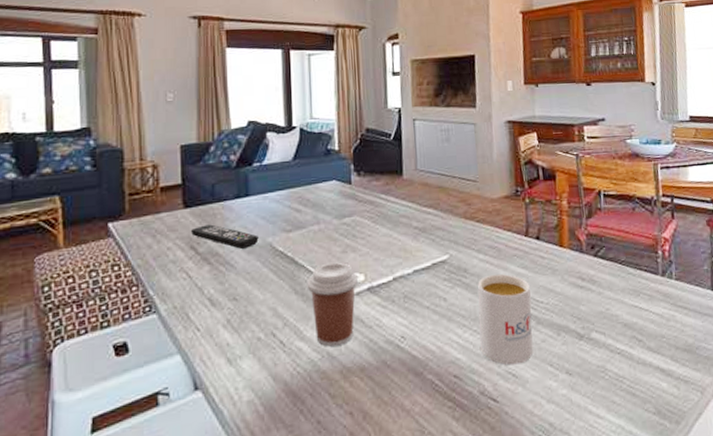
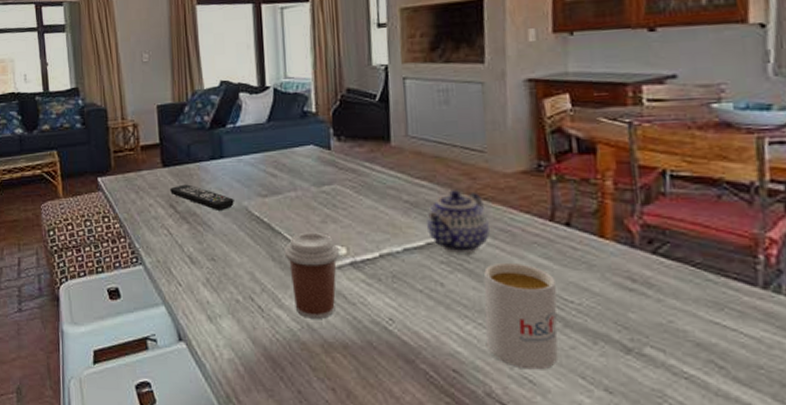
teapot: none [432,215,482,270] -> present [427,190,490,252]

